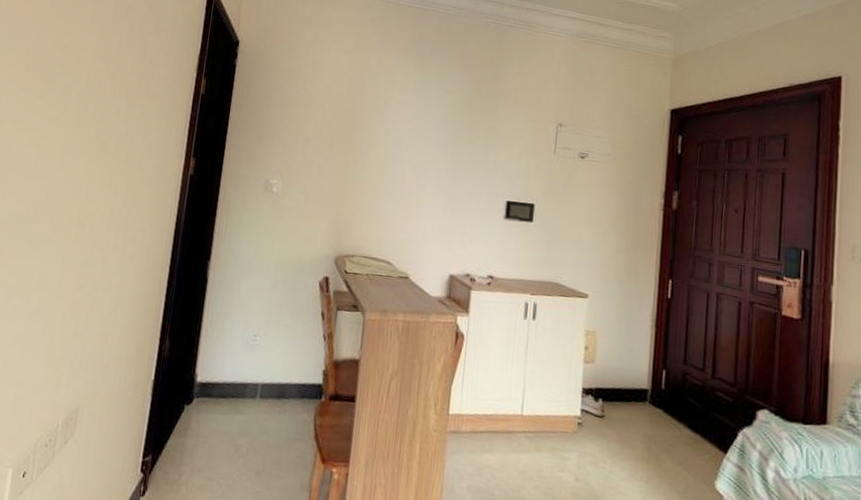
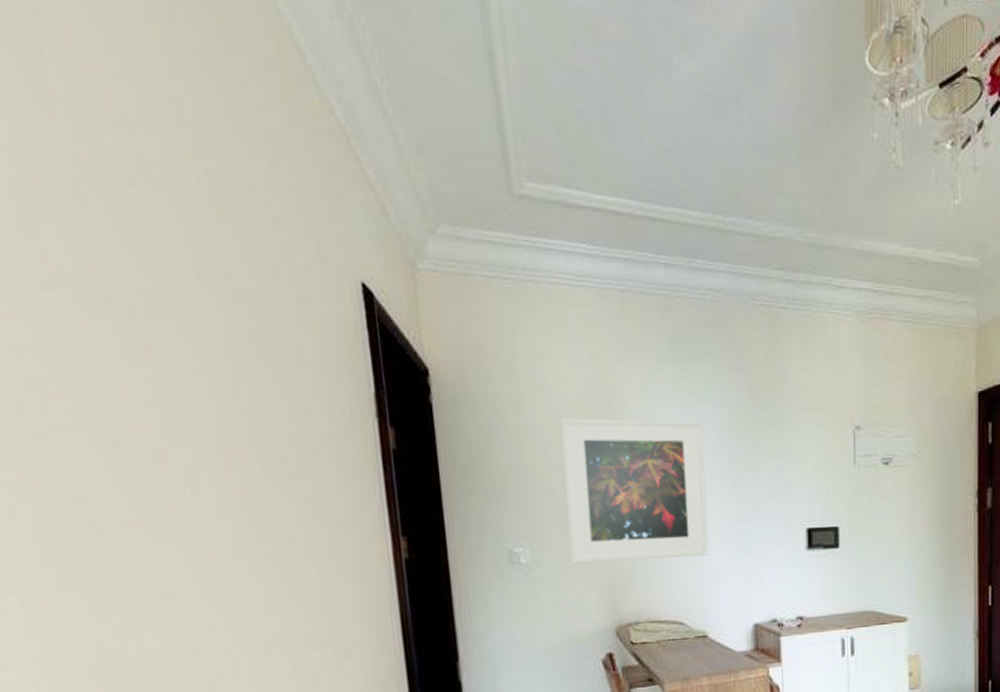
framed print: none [310,87,432,210] -> present [560,417,709,564]

